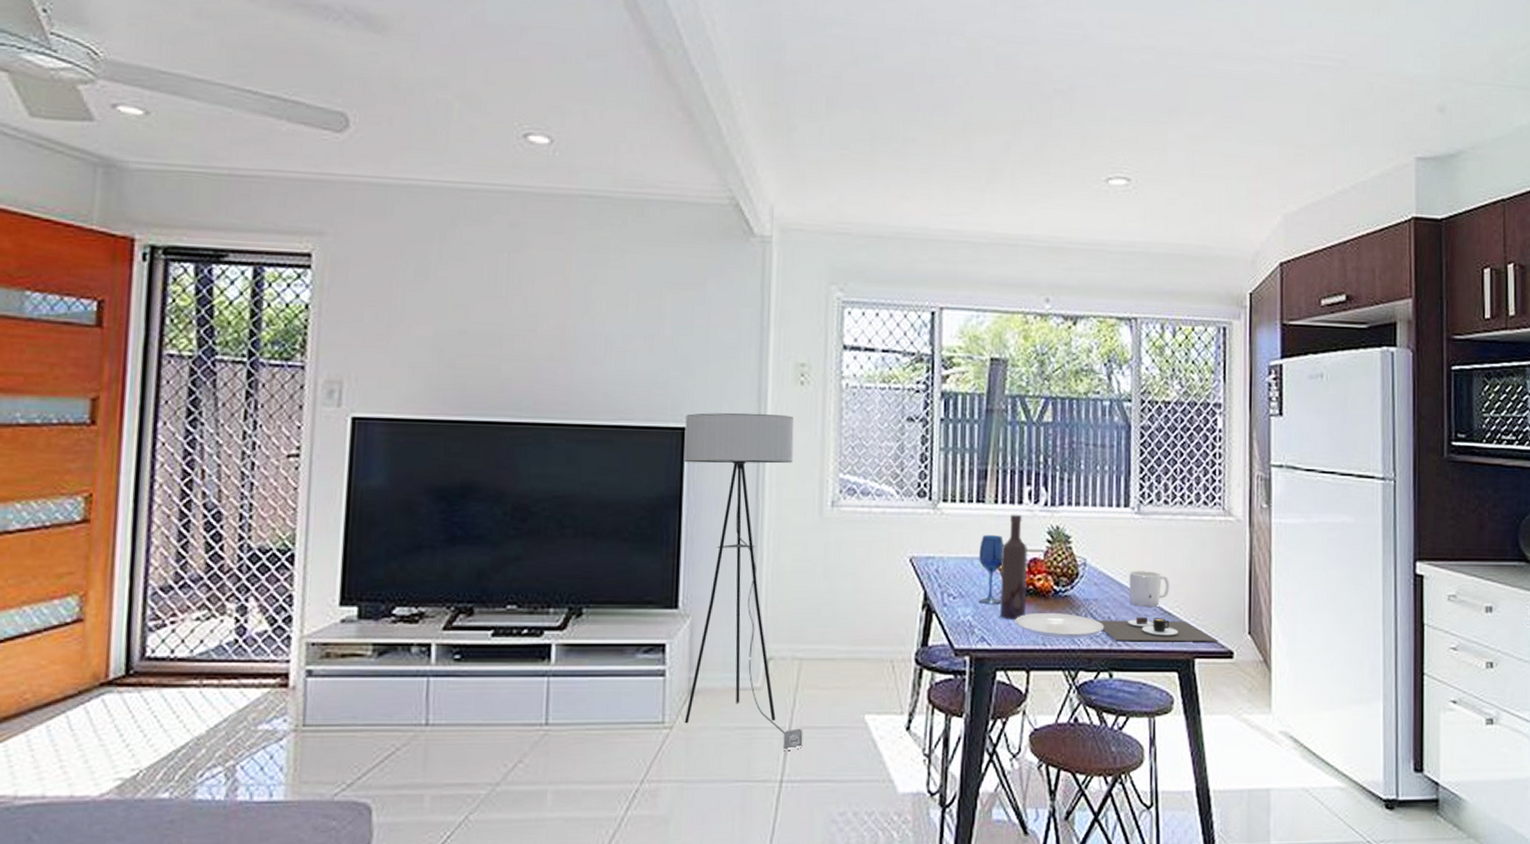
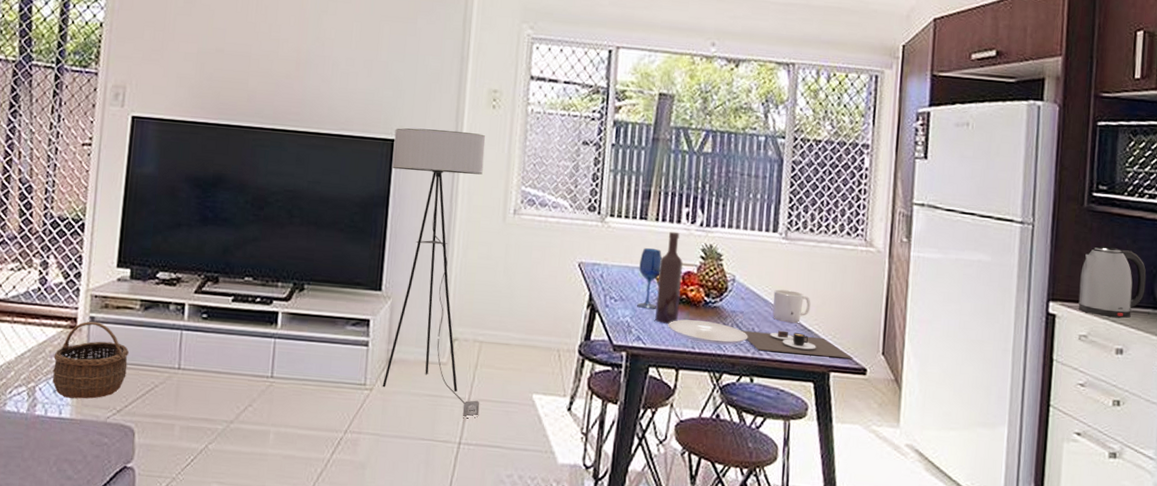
wicker basket: none [258,675,361,775] -> present [52,321,130,399]
kettle: none [1445,498,1510,574] -> present [1078,246,1147,318]

